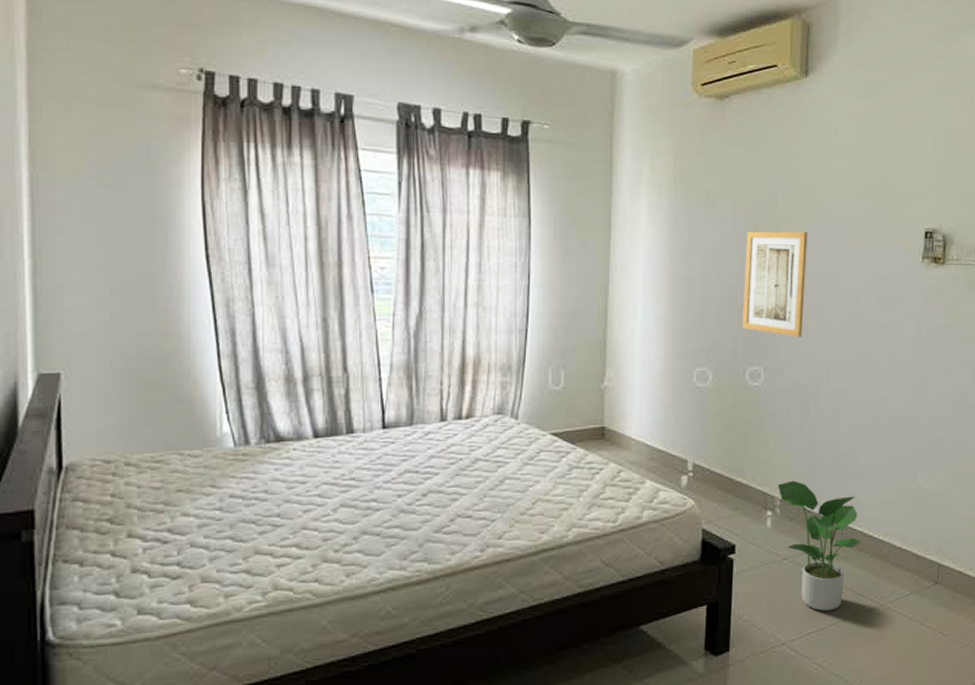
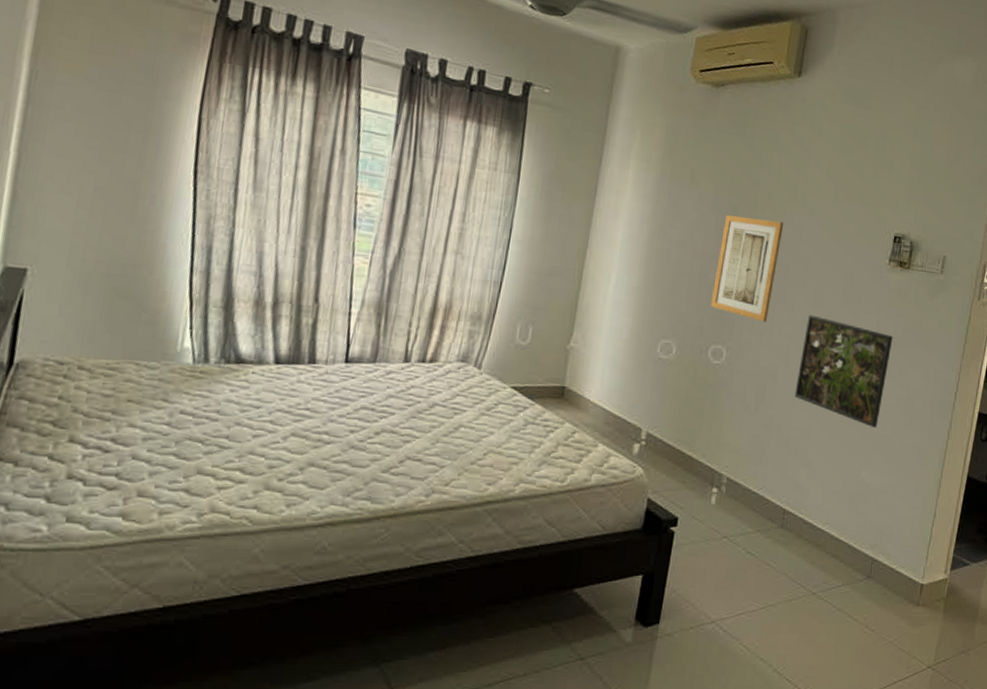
potted plant: present [777,480,860,611] -> none [726,460,800,594]
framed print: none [839,324,936,433] -> present [794,314,894,428]

